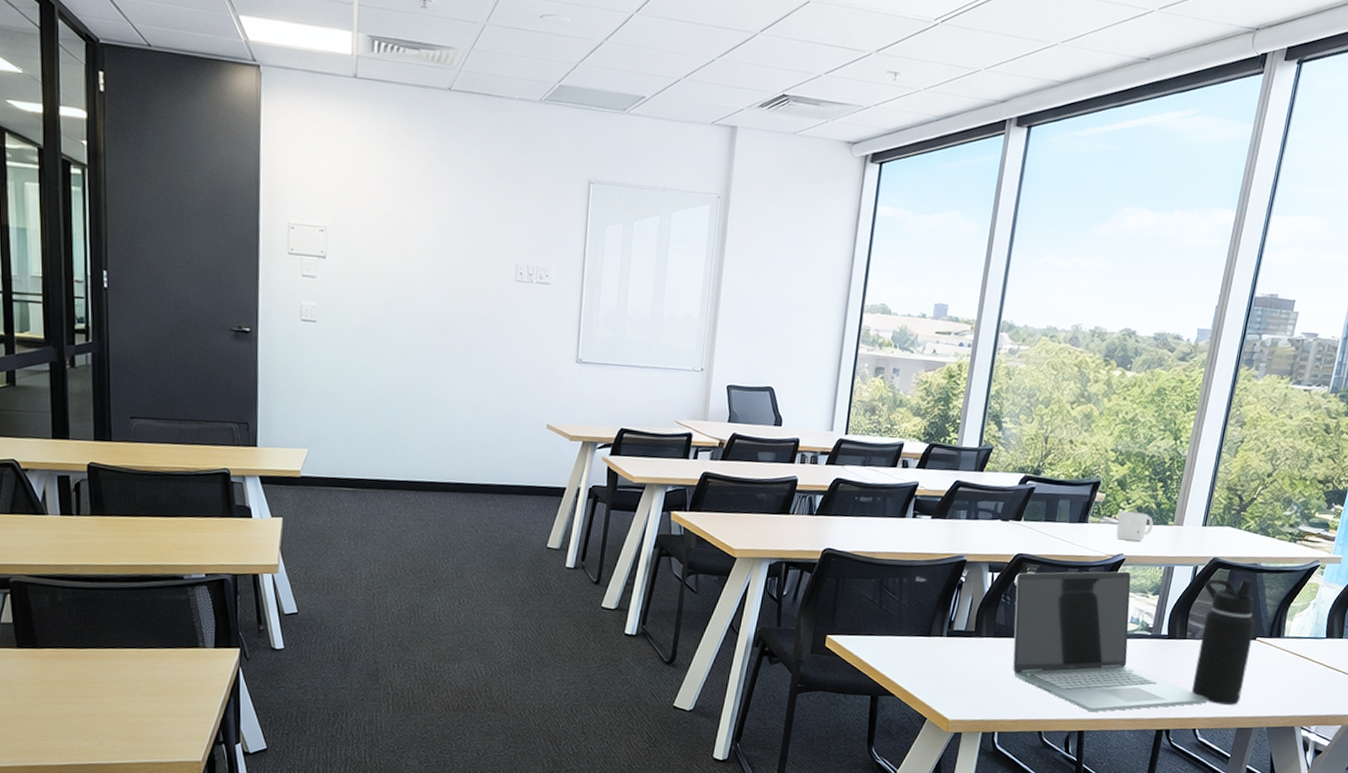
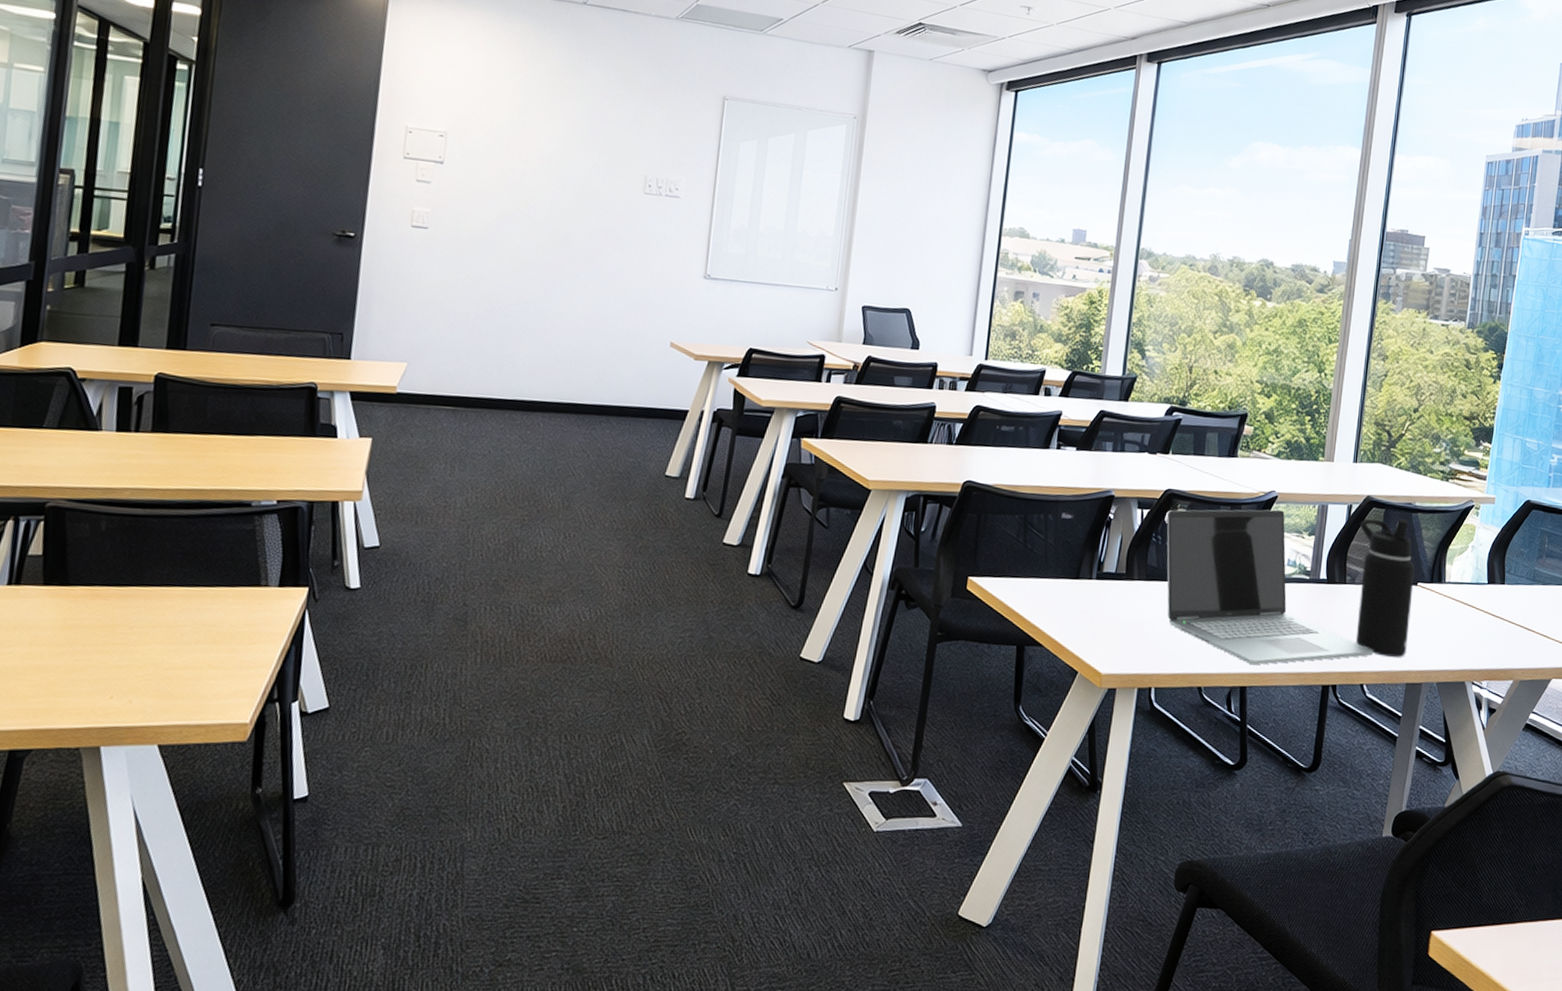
mug: present [1116,511,1154,542] -> none [1266,445,1304,478]

